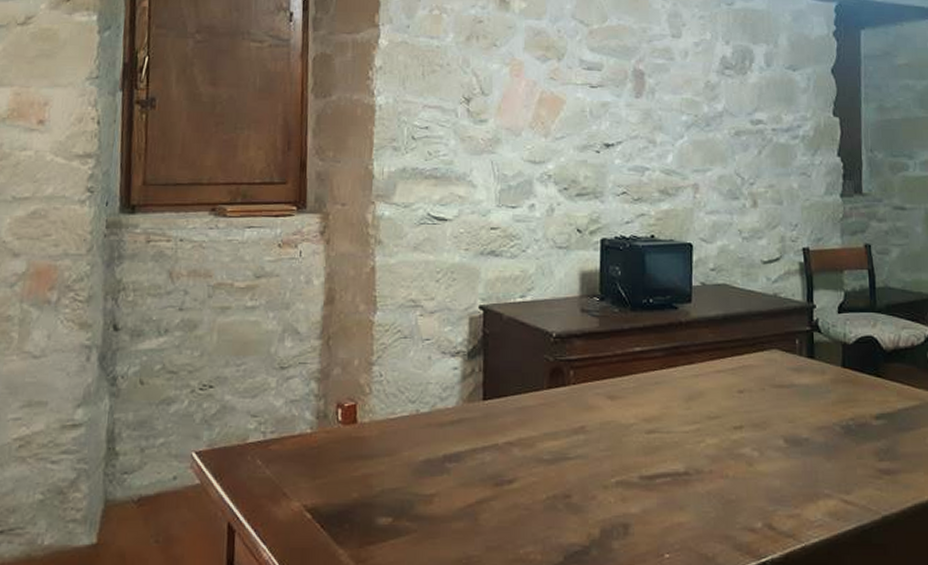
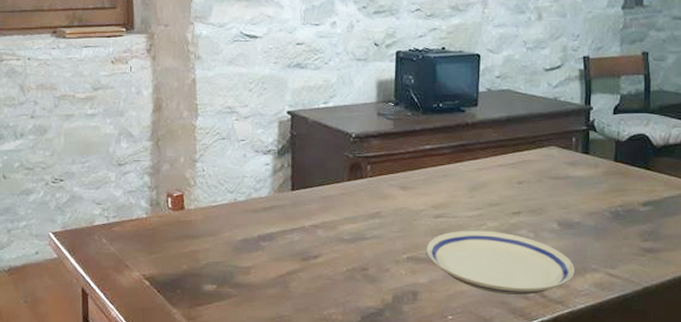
plate: none [638,448,806,527] -> present [426,230,574,295]

